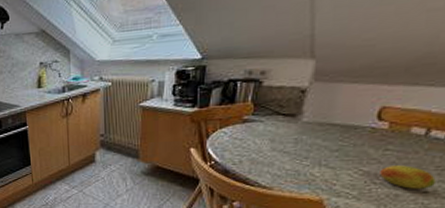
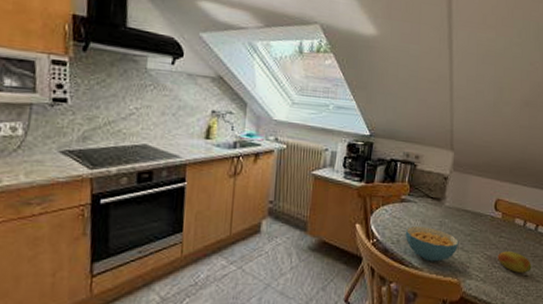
cereal bowl: none [249,145,322,181] -> present [405,225,459,262]

